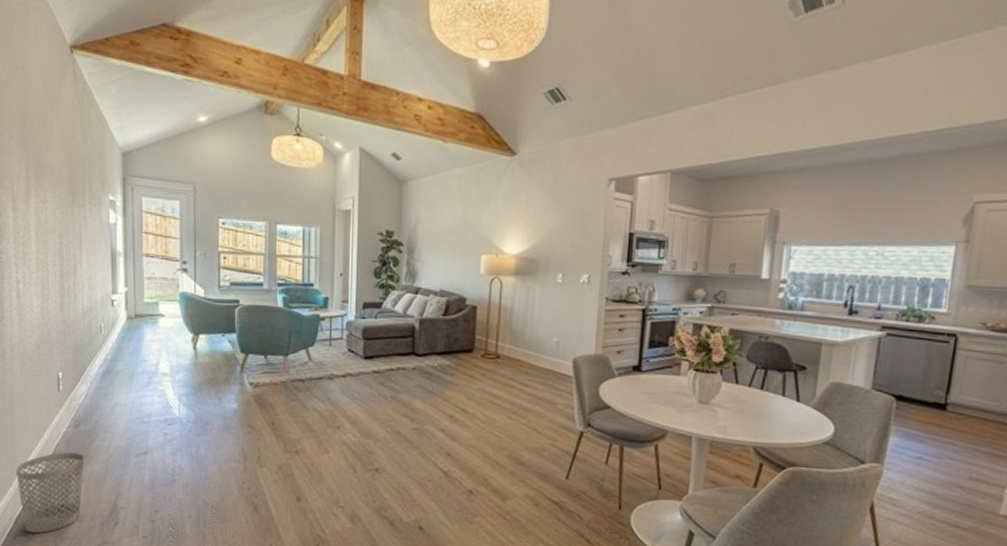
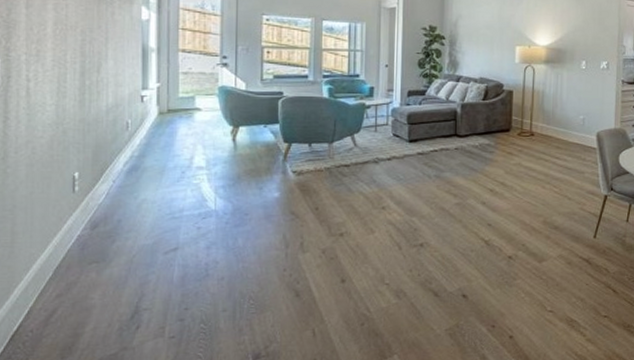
wastebasket: present [15,452,85,534] -> none [14,256,102,349]

